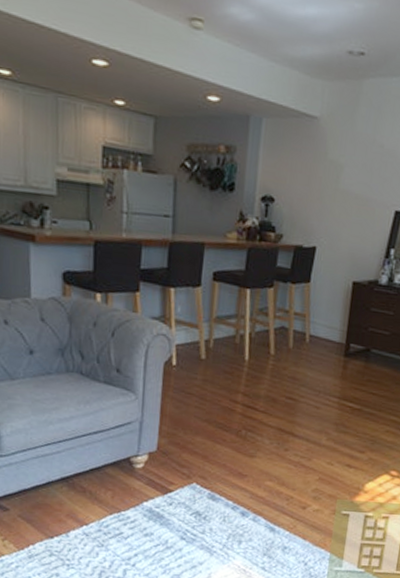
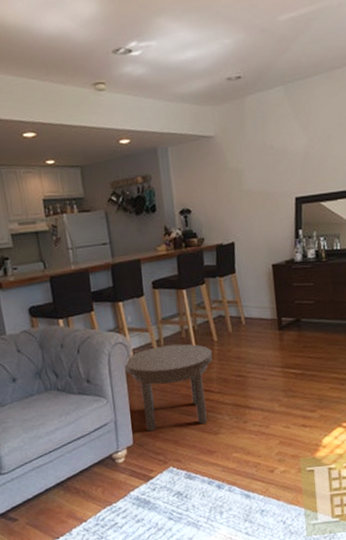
side table: none [162,347,266,444] -> present [124,344,214,432]

